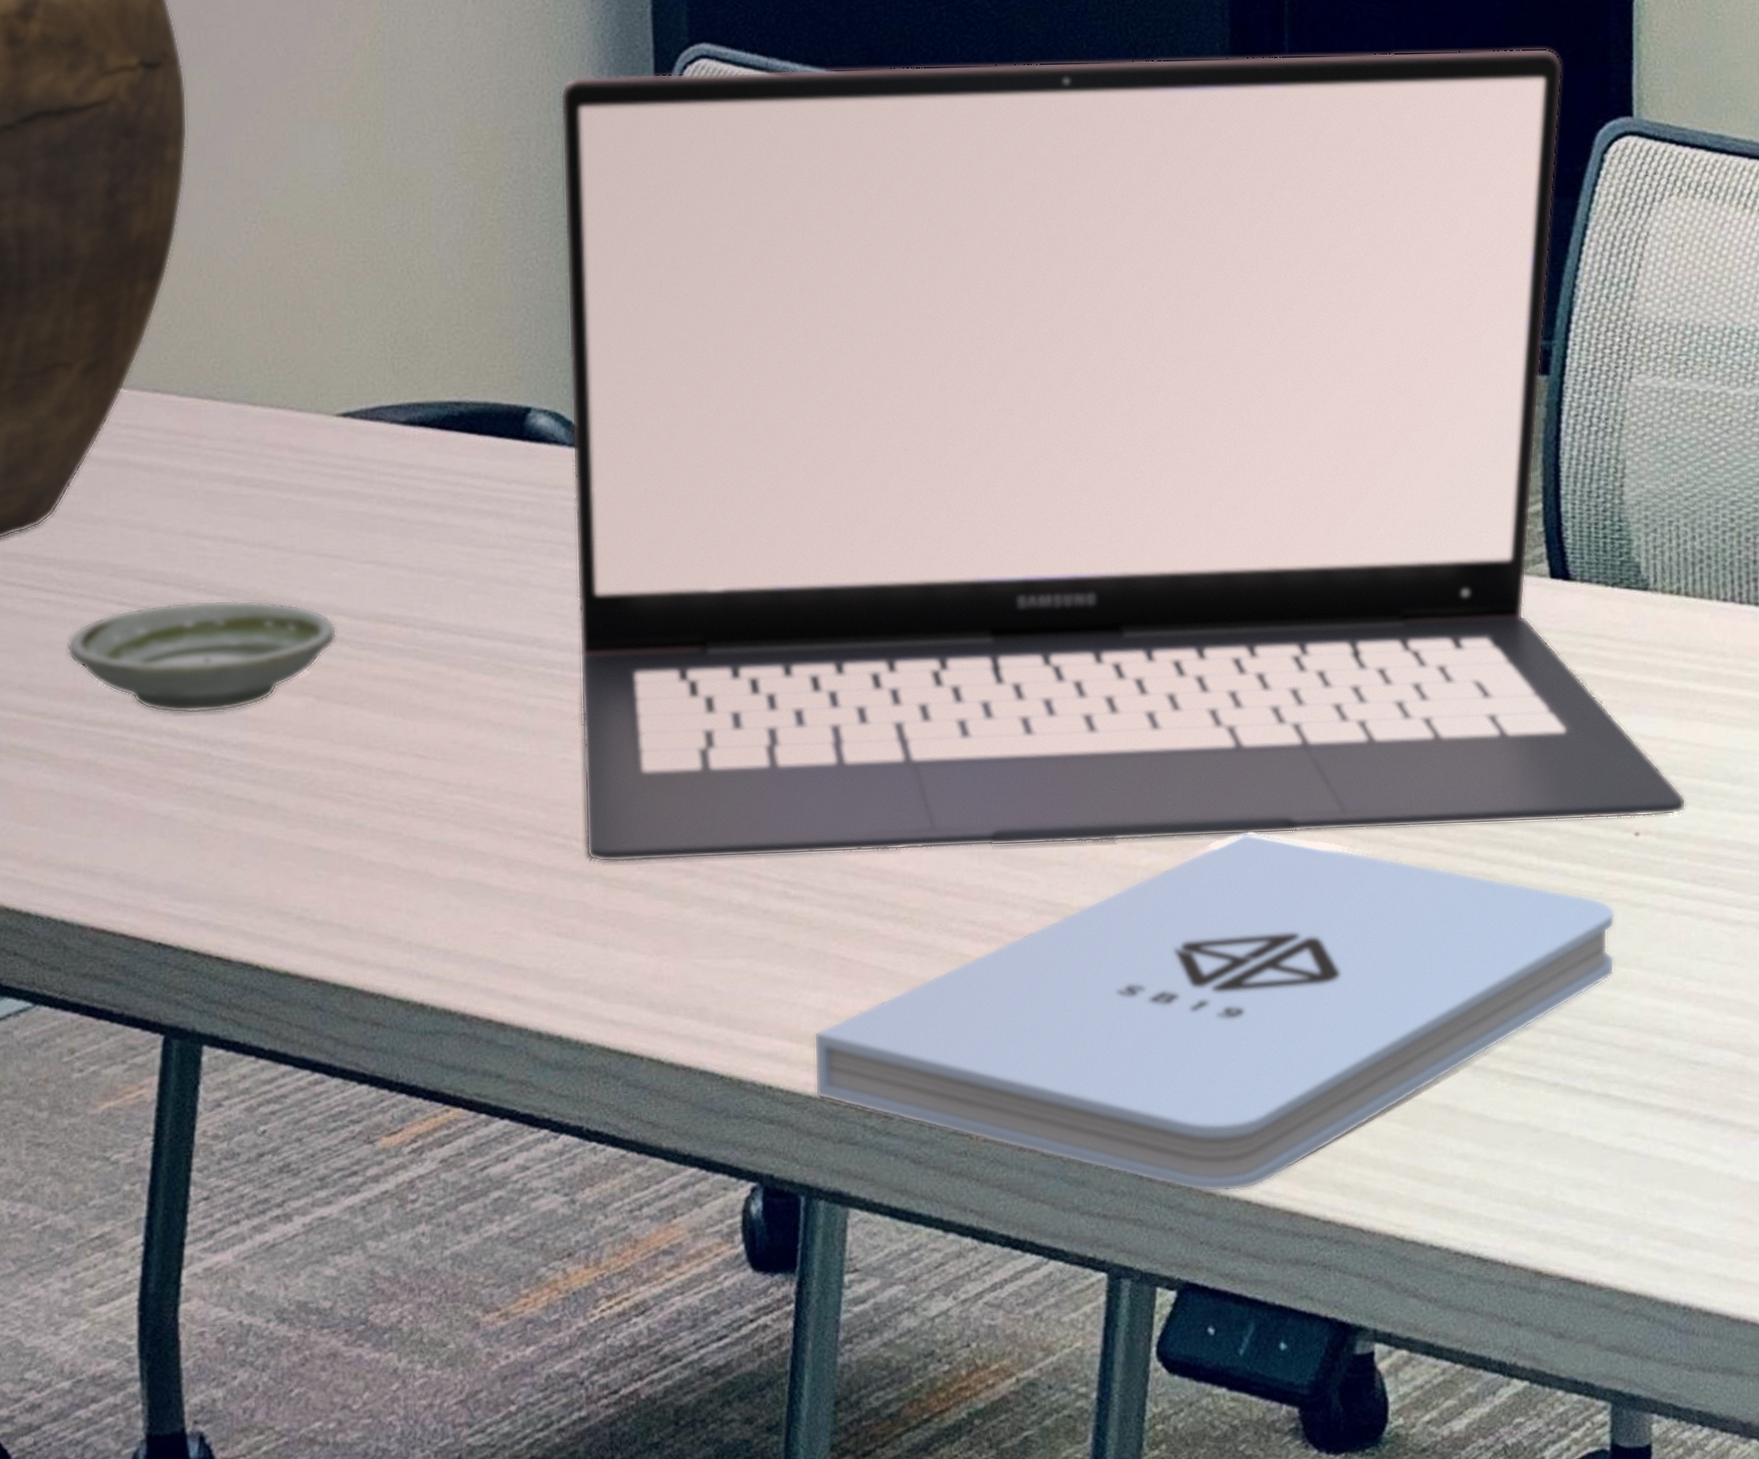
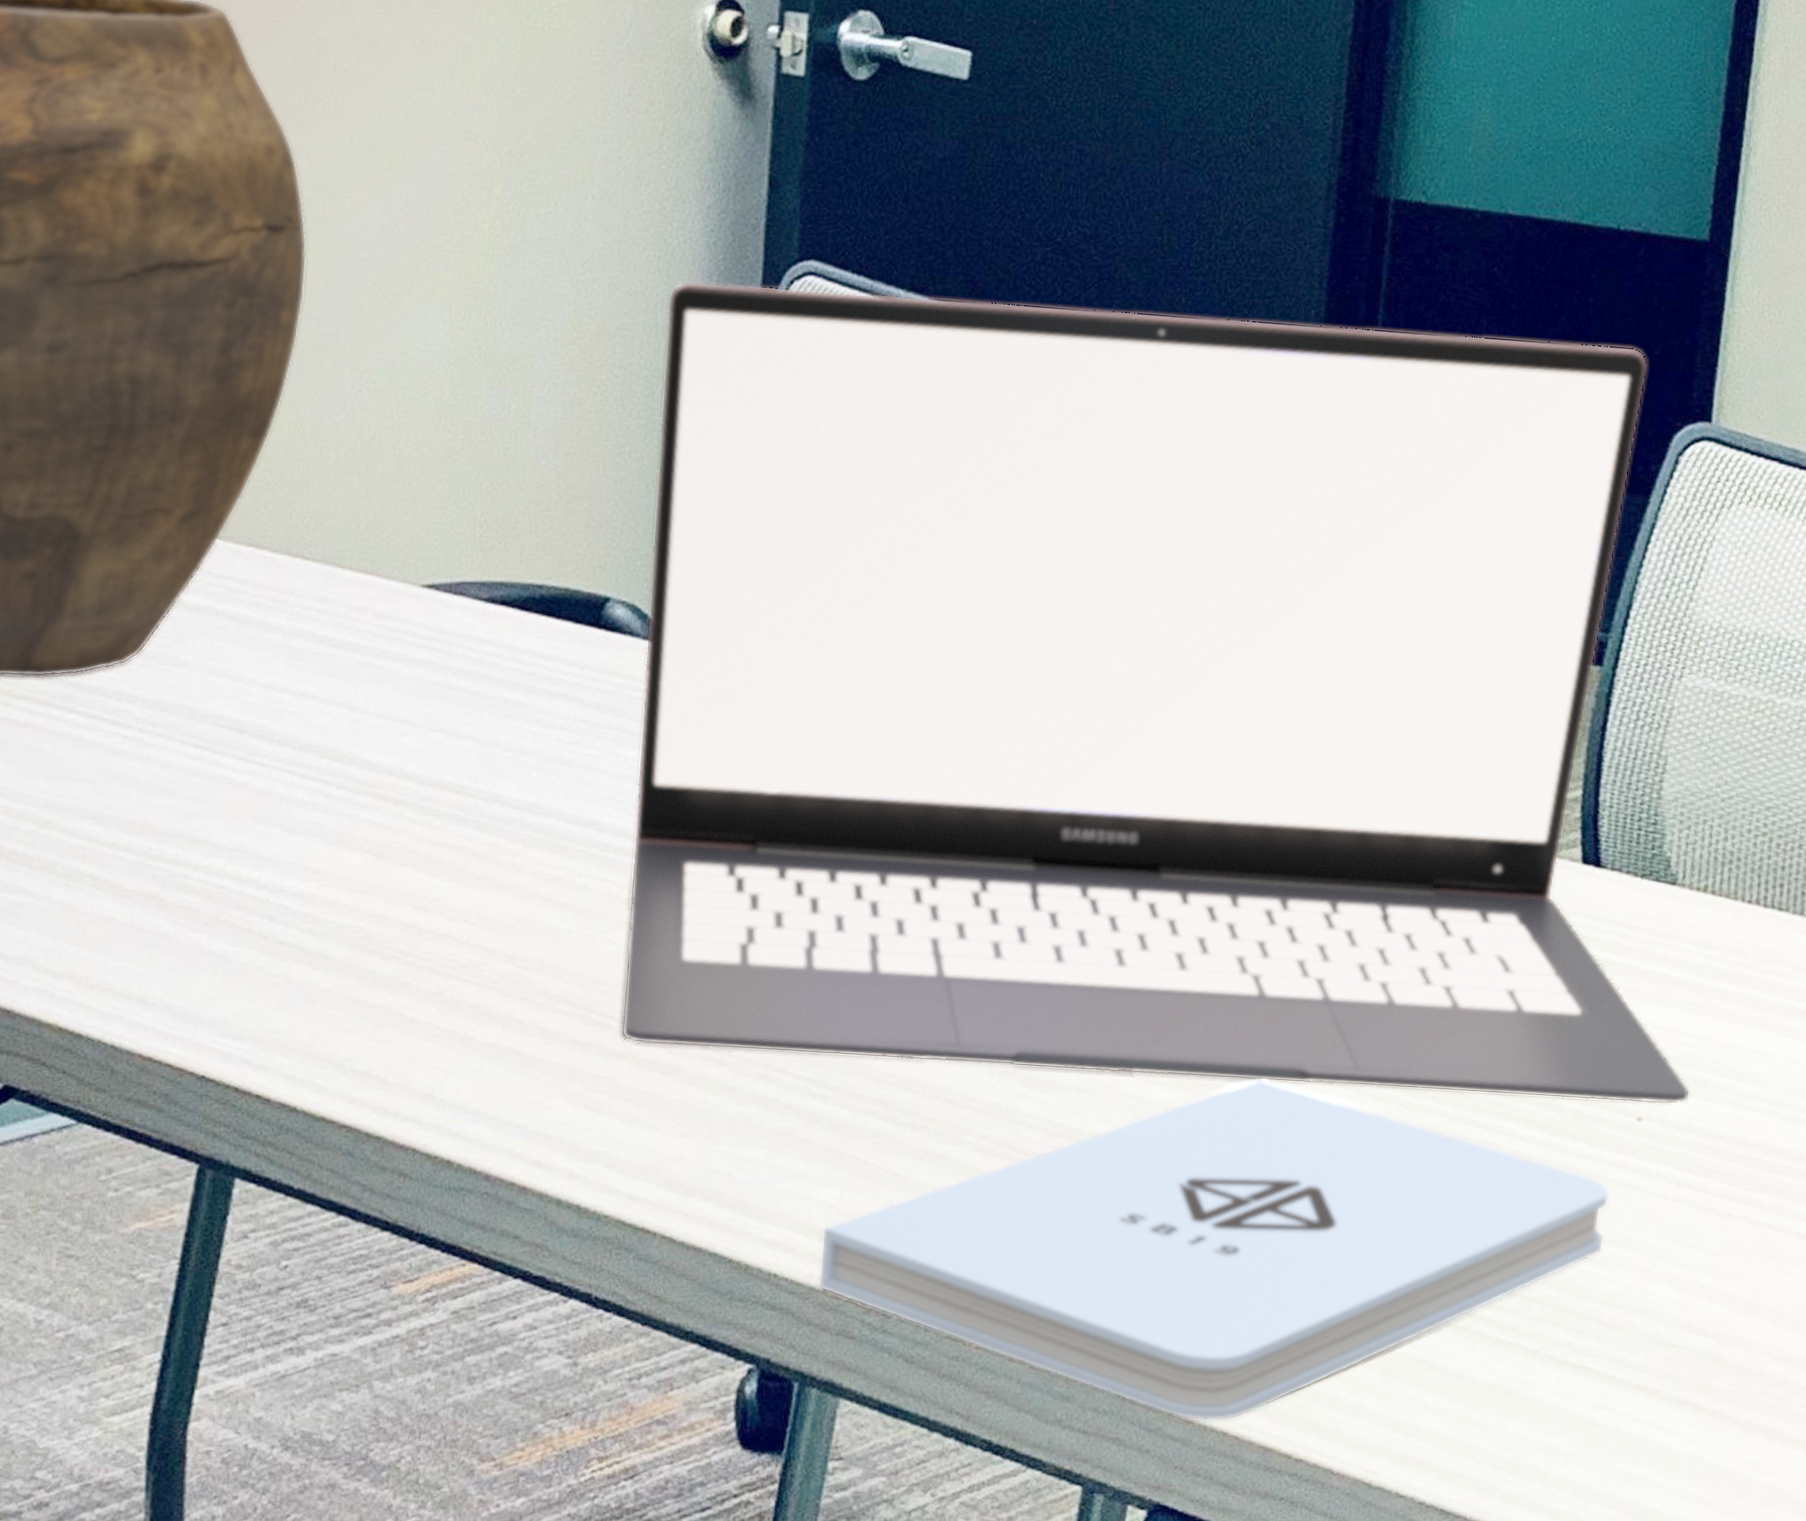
saucer: present [66,599,337,714] -> none [140,751,403,861]

